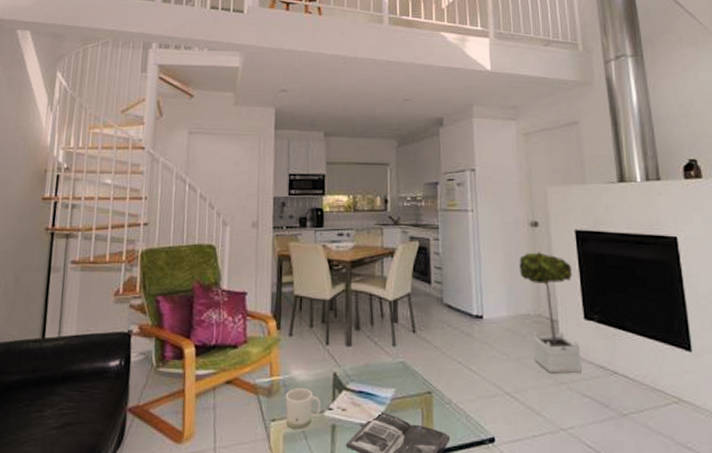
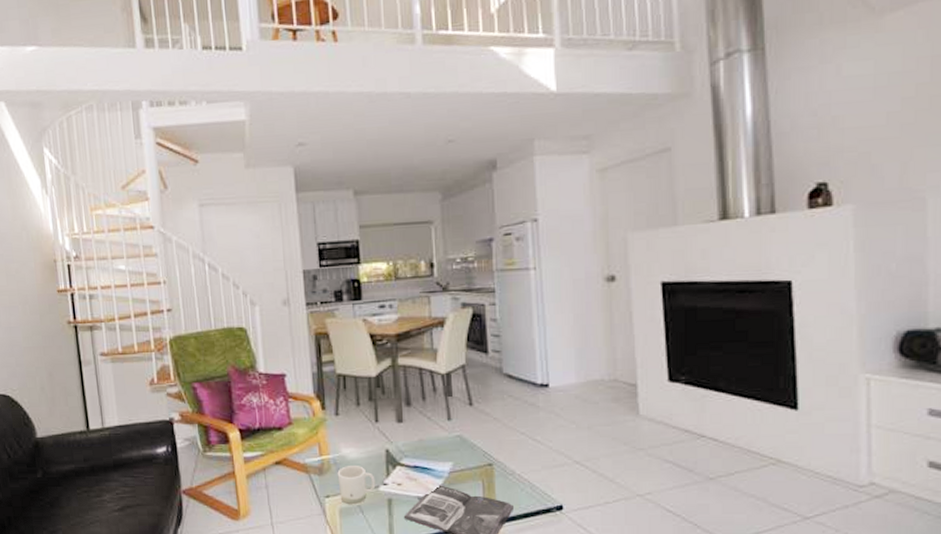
potted tree: present [519,251,582,374] -> none [592,309,663,440]

